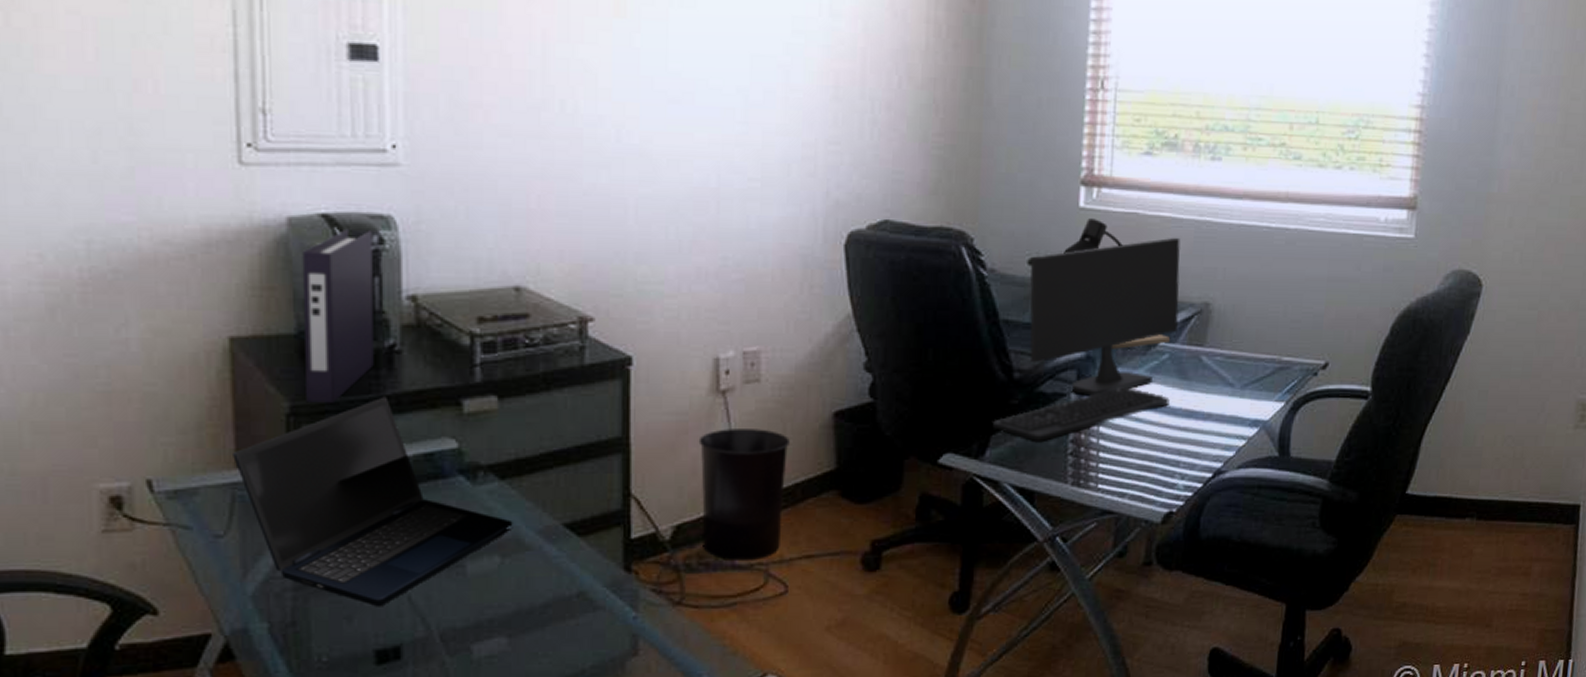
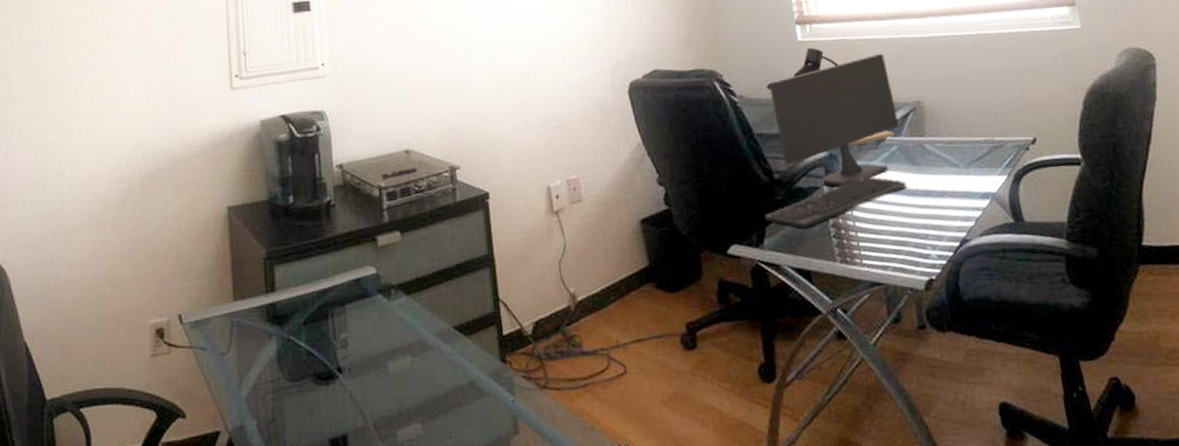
laptop: present [233,396,513,607] -> none [231,239,418,403]
binder: present [302,228,374,403] -> none [270,123,318,249]
waste bin: present [698,429,790,560] -> none [543,238,615,348]

